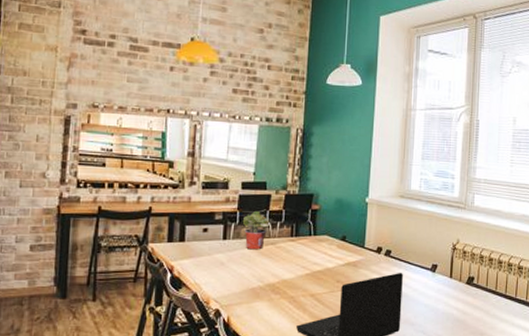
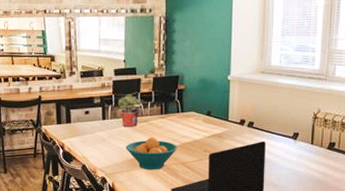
fruit bowl: none [247,262,307,303] -> present [126,137,177,170]

